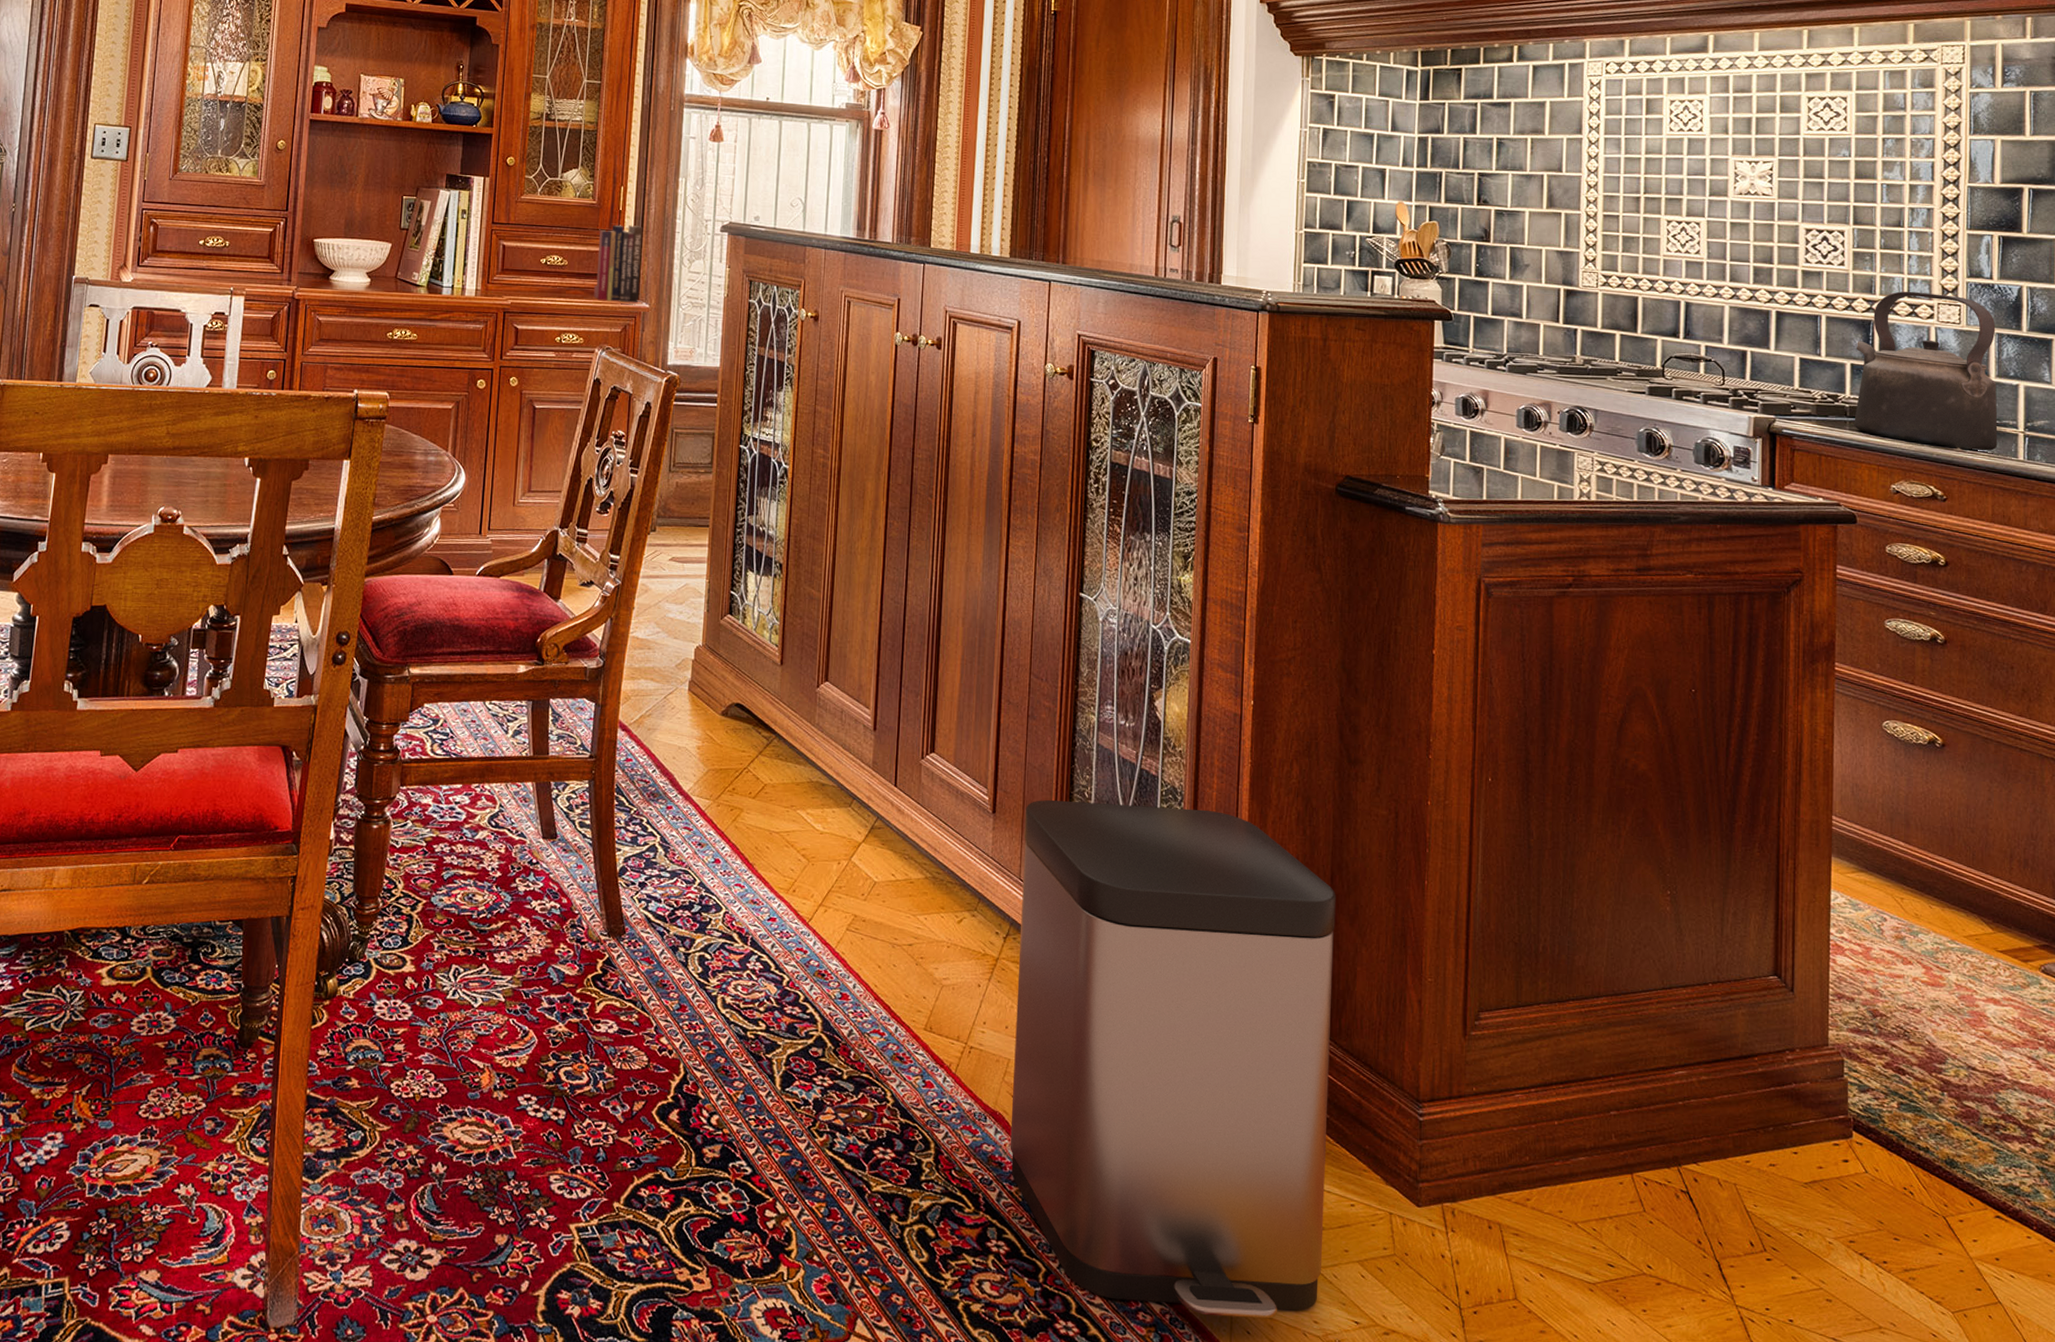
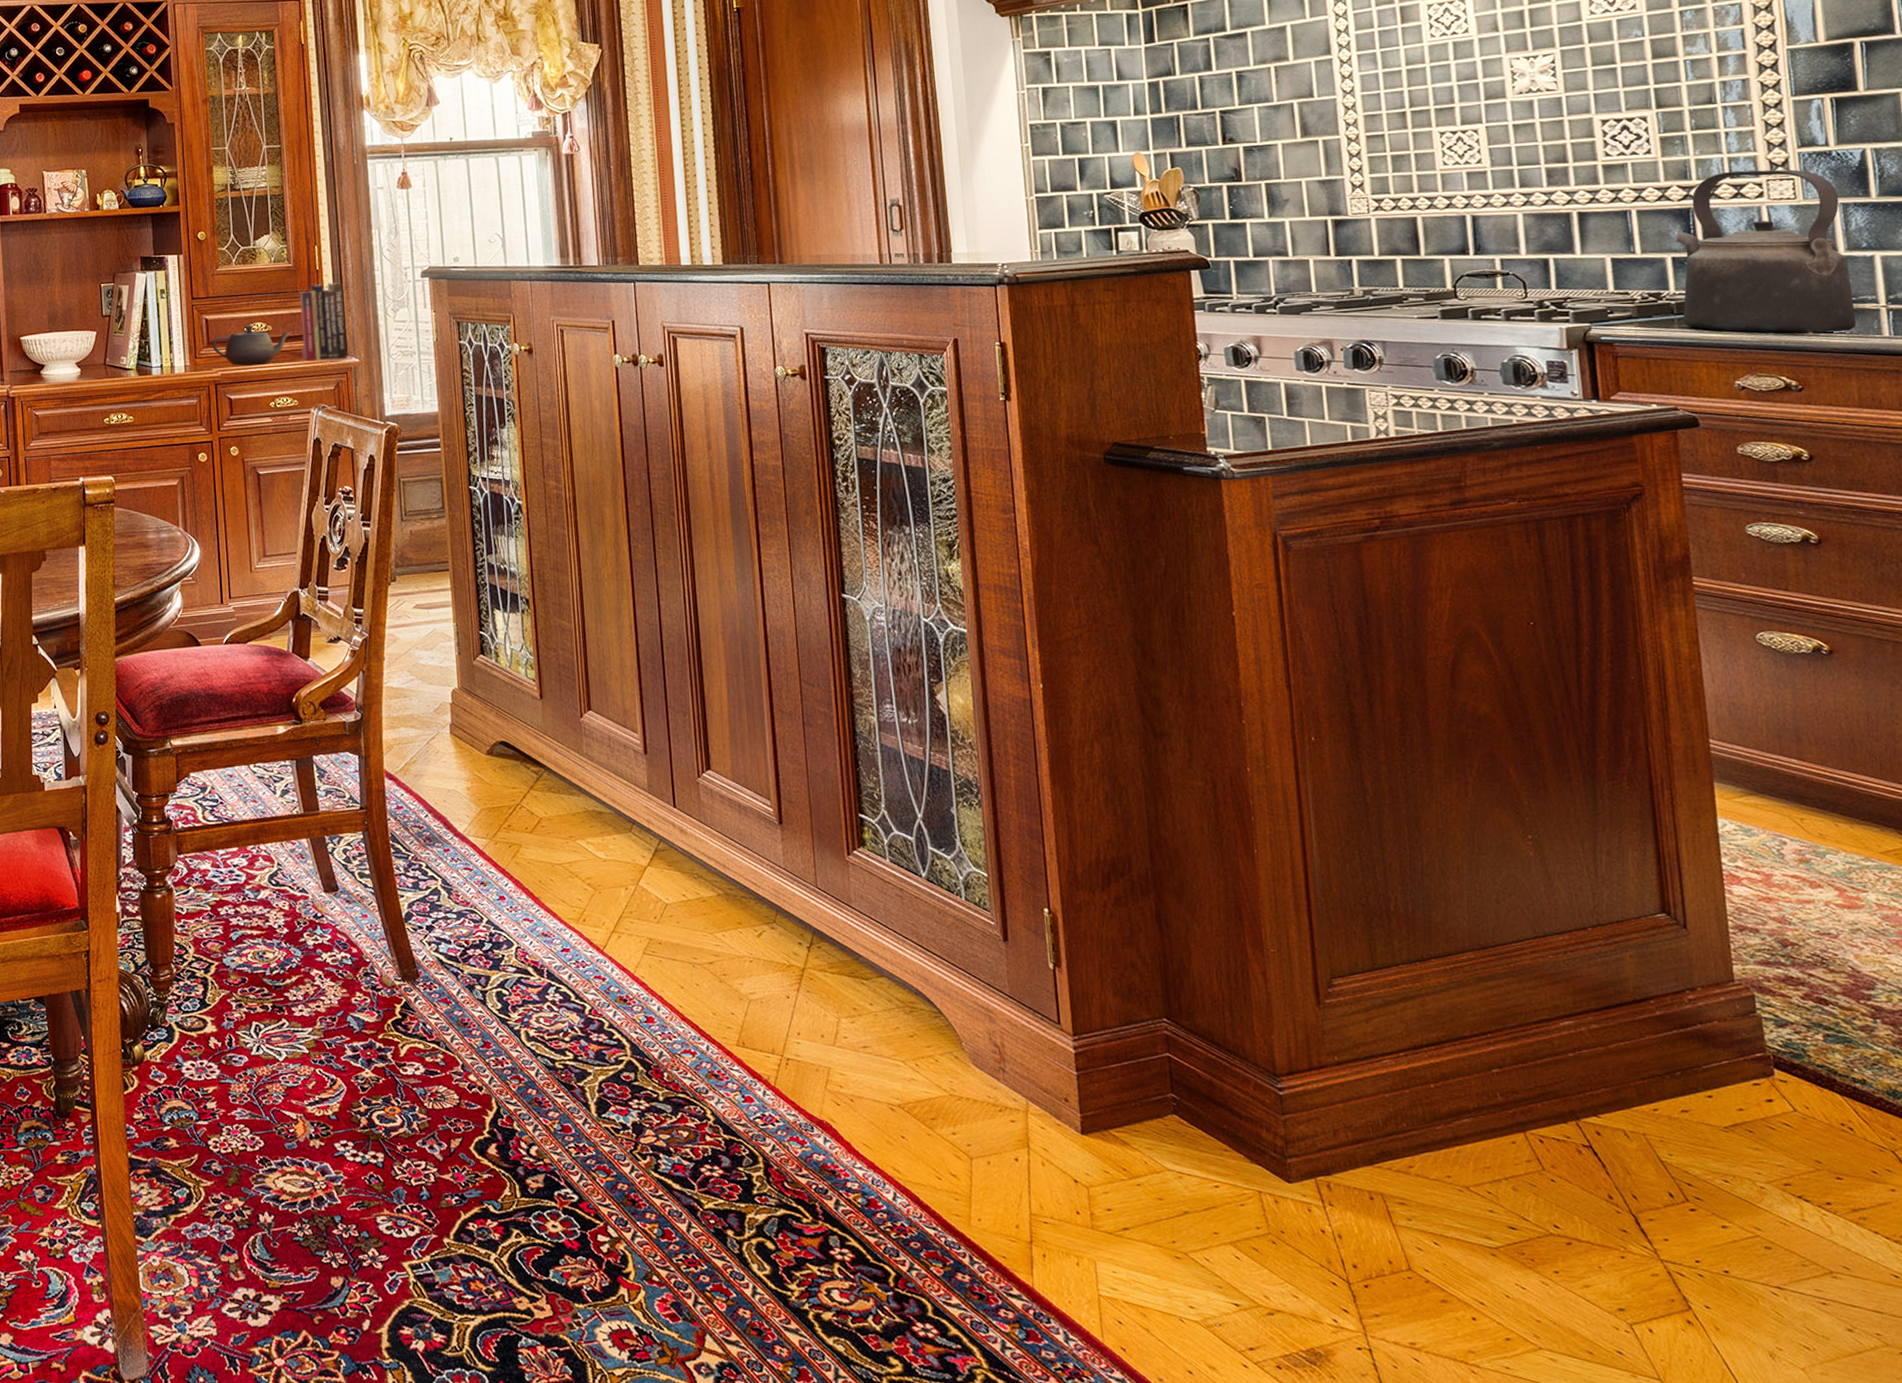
teapot: none [506,256,588,299] -> present [212,324,293,367]
pedal bin: present [1010,799,1336,1319] -> none [813,799,1191,1308]

